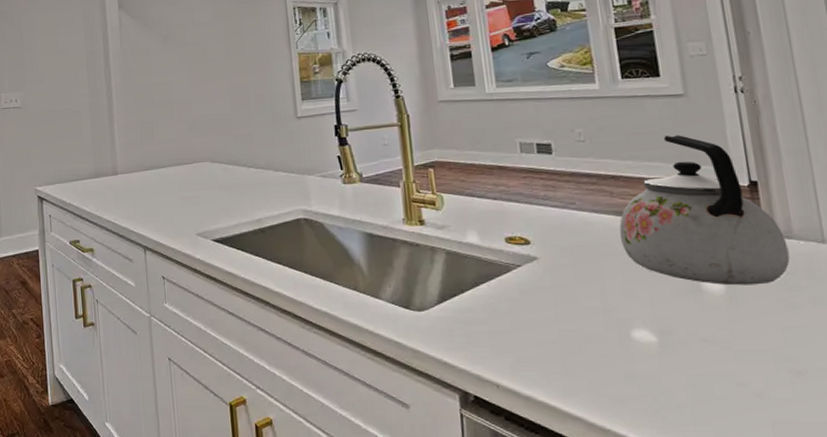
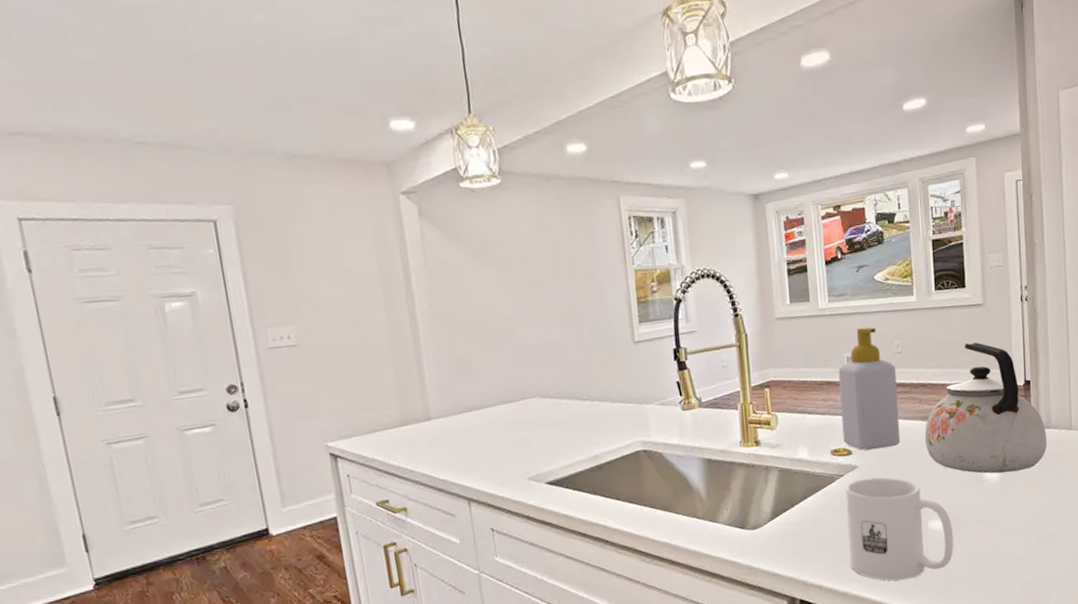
soap bottle: none [510,113,589,241] -> present [838,327,901,451]
mug: none [523,272,668,394] -> present [845,477,954,581]

